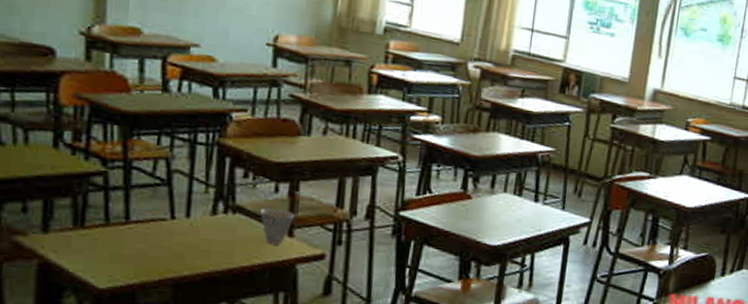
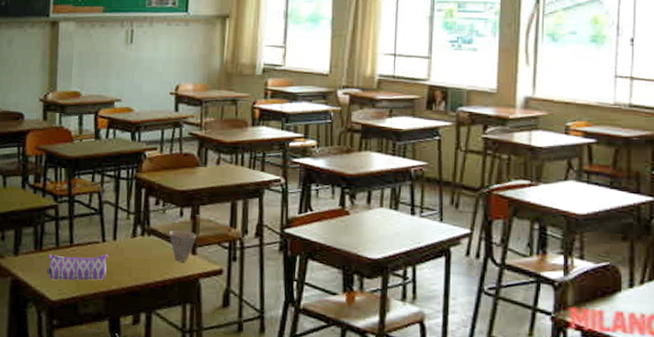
pencil case: none [92,231,179,265] -> present [47,253,109,281]

